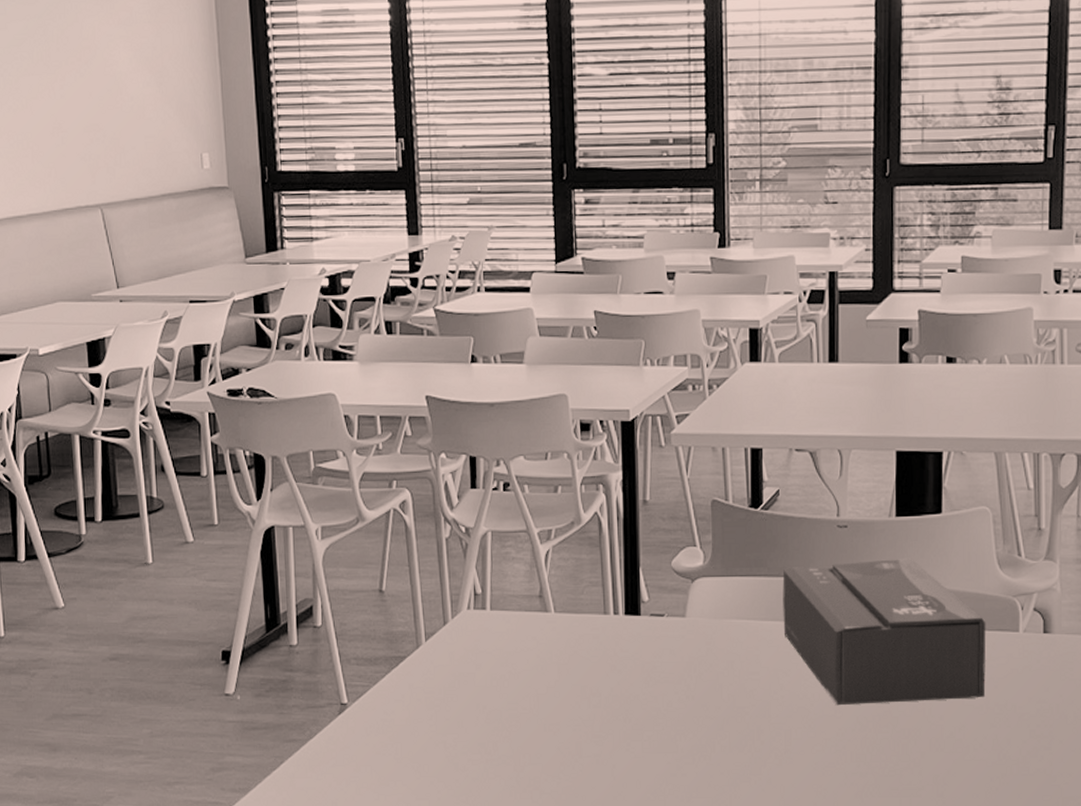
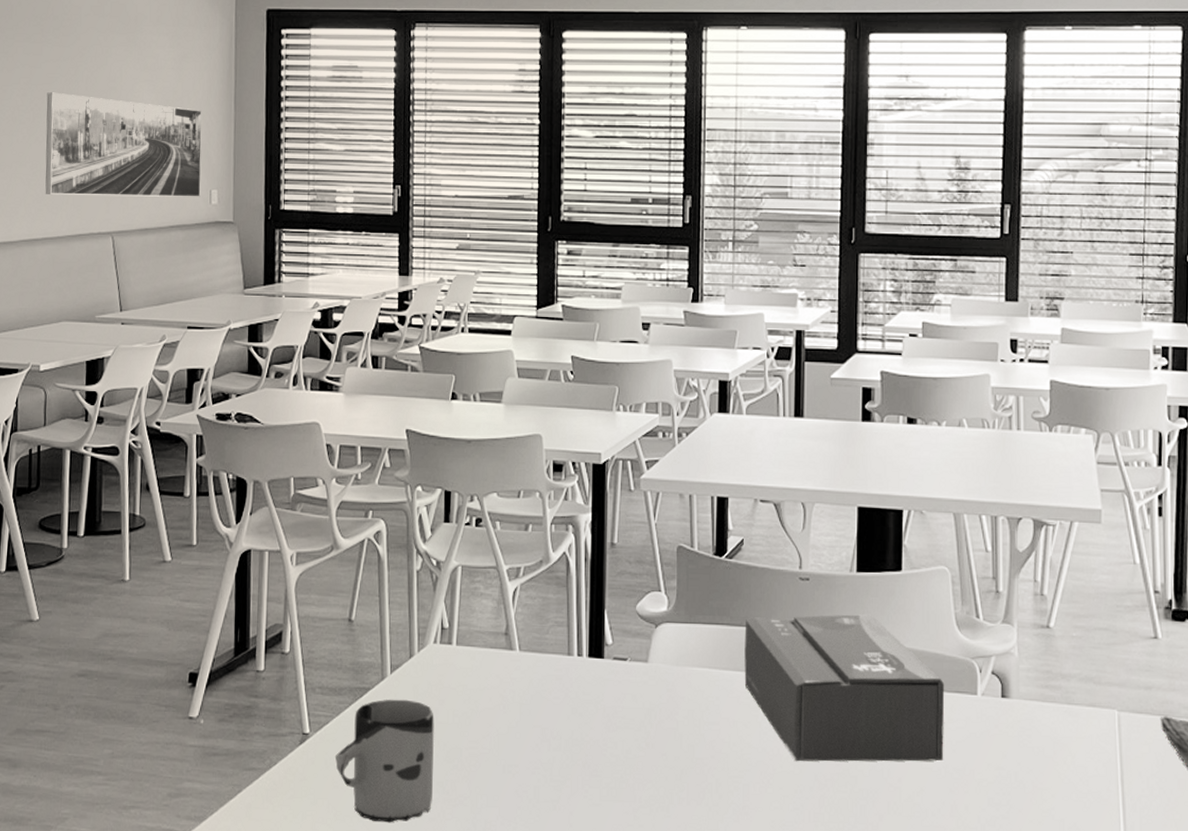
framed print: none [16,55,191,167] -> present [45,92,202,197]
cup: none [374,666,475,785] -> present [334,699,434,823]

